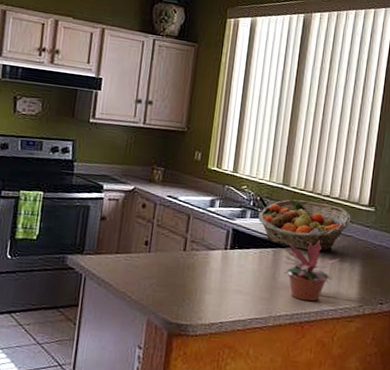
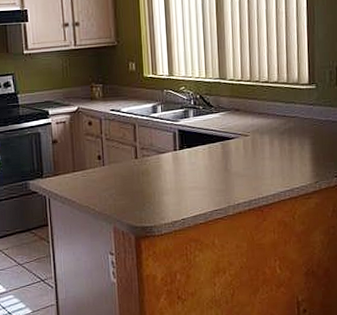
fruit basket: present [258,199,351,252] -> none [200,89,293,138]
potted plant: present [278,239,340,302] -> none [228,125,288,187]

